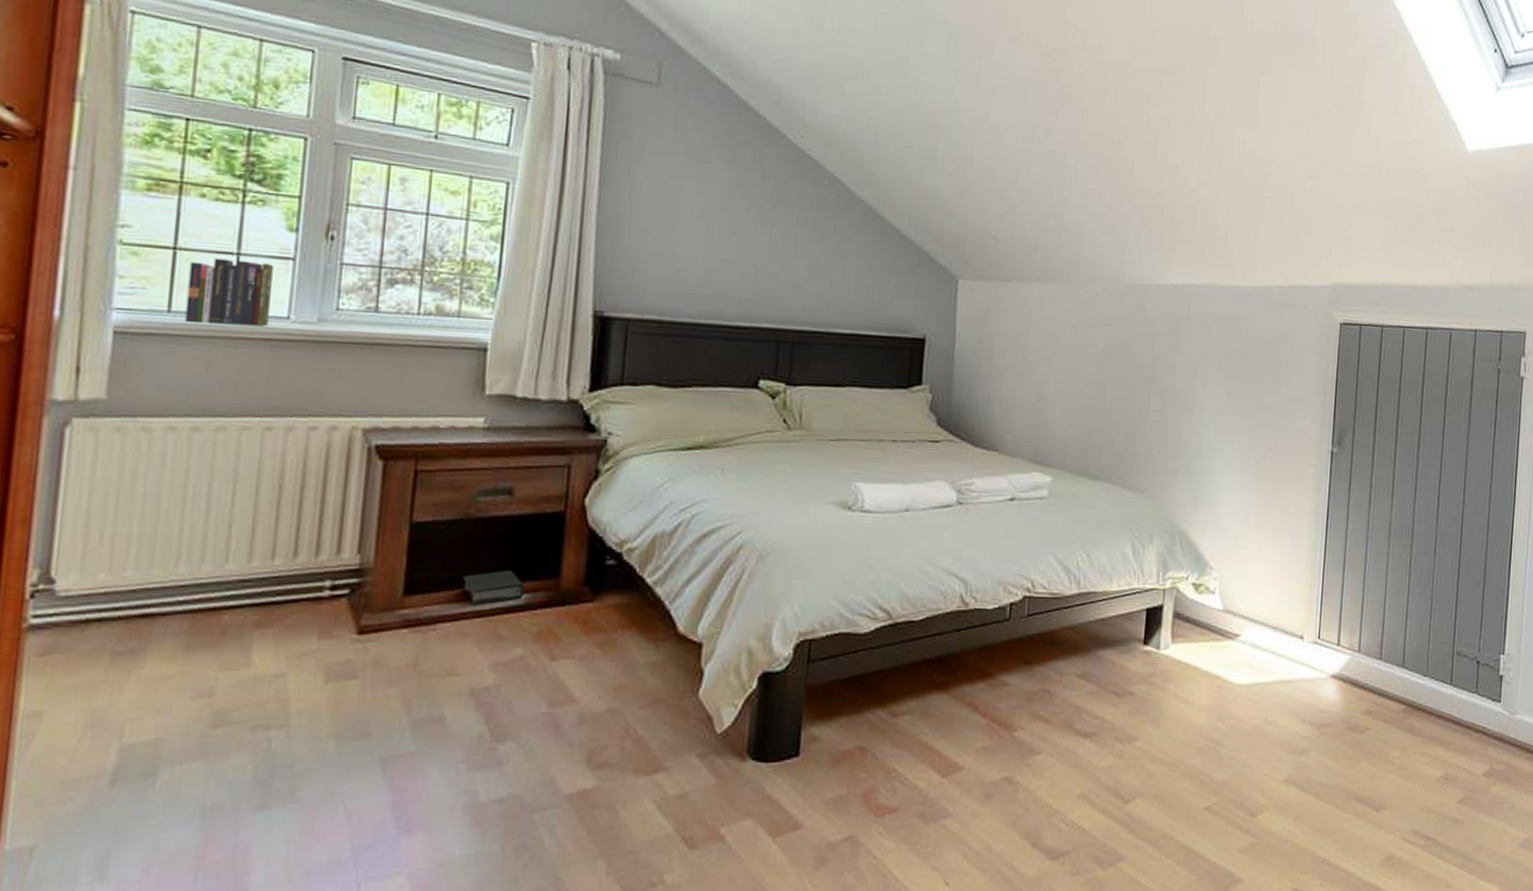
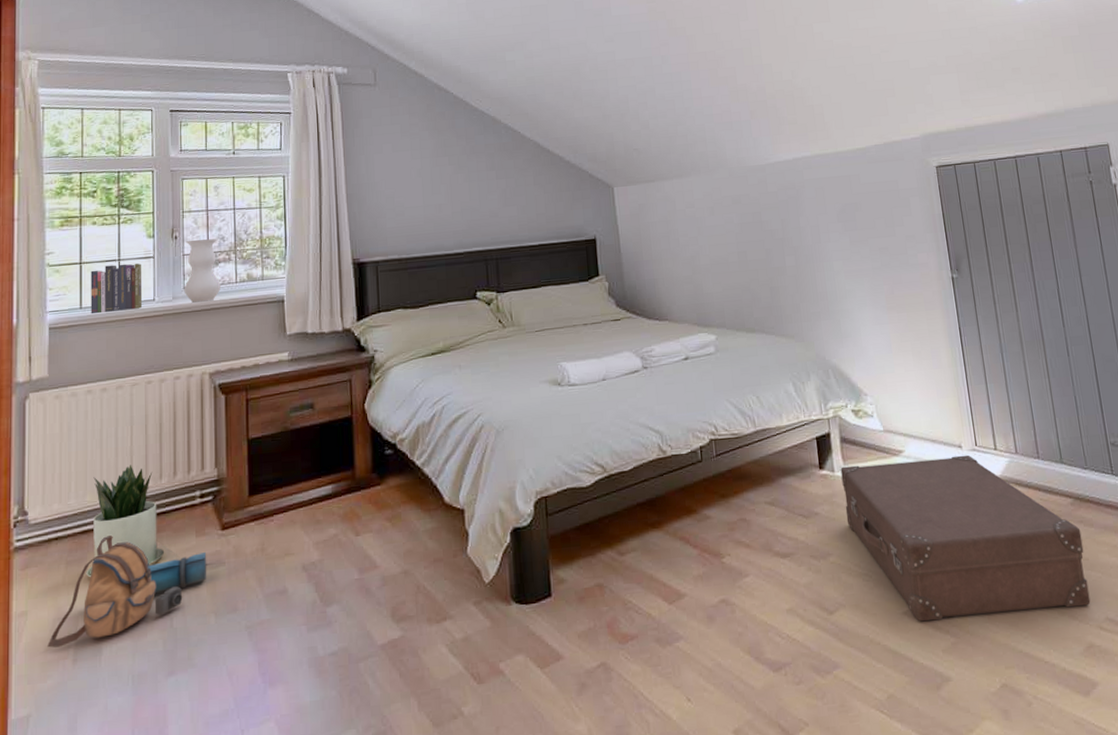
backpack: none [71,624,332,762] -> present [47,535,207,648]
planter: none [142,535,269,678] -> present [86,465,165,579]
vase: none [336,244,396,333] -> present [184,239,221,303]
book: present [462,570,525,606] -> none [287,467,331,499]
suitcase: none [1163,644,1407,819] -> present [840,454,1091,622]

